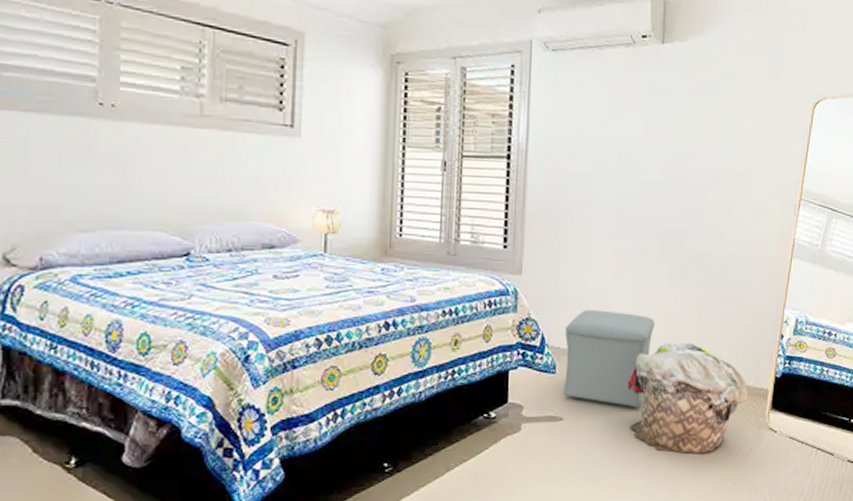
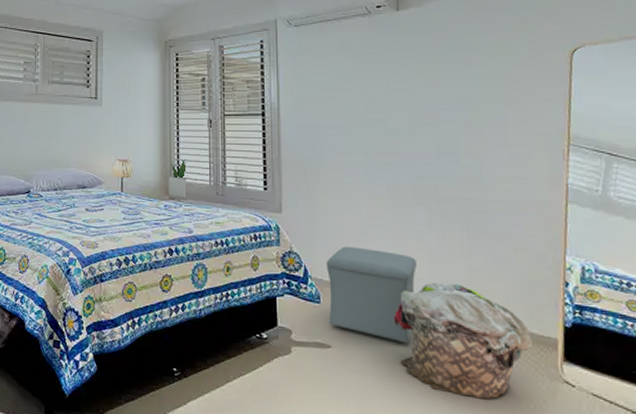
planter: none [387,209,414,262] -> present [168,158,190,200]

